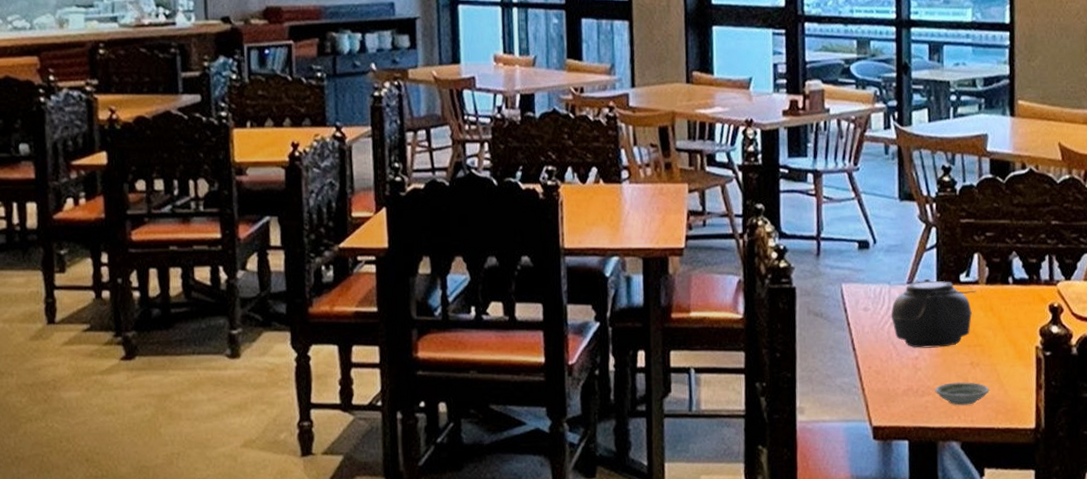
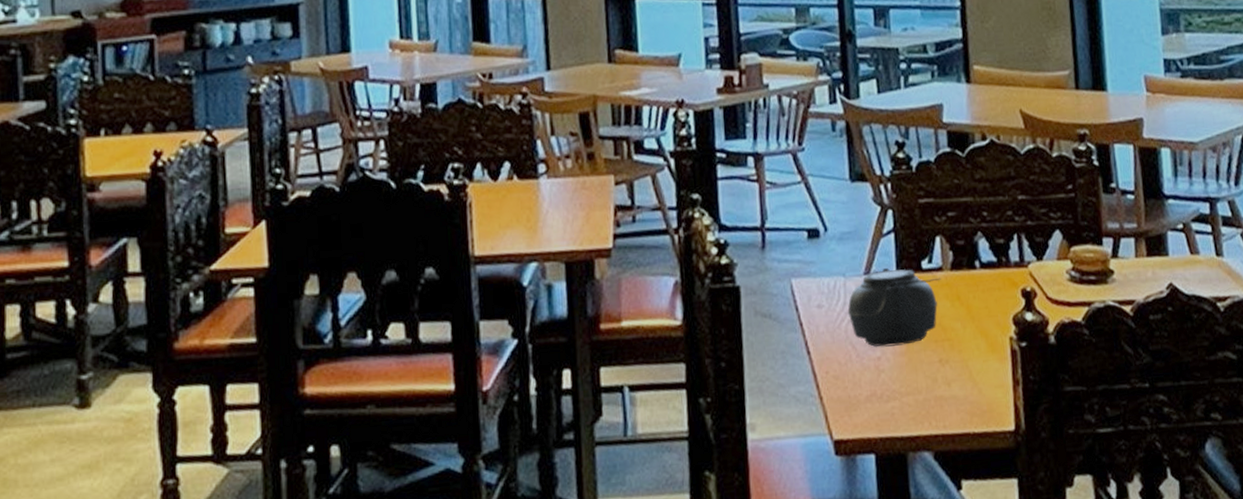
saucer: present [935,382,990,406] -> none [901,382,962,410]

